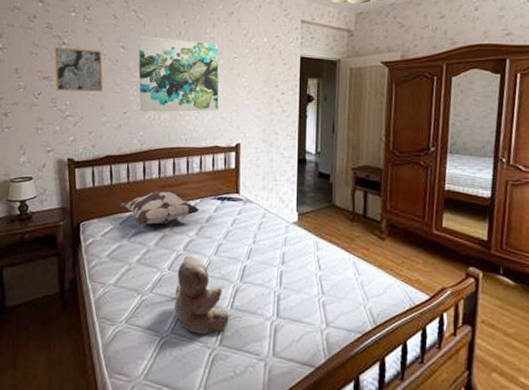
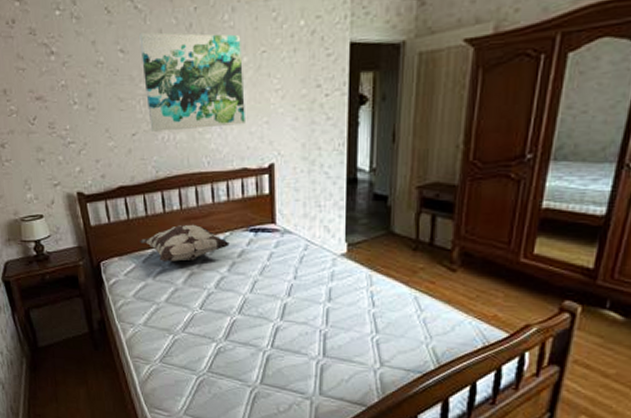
wall art: present [53,47,104,92] -> none [41,57,106,114]
teddy bear: present [173,255,229,334] -> none [208,293,270,373]

